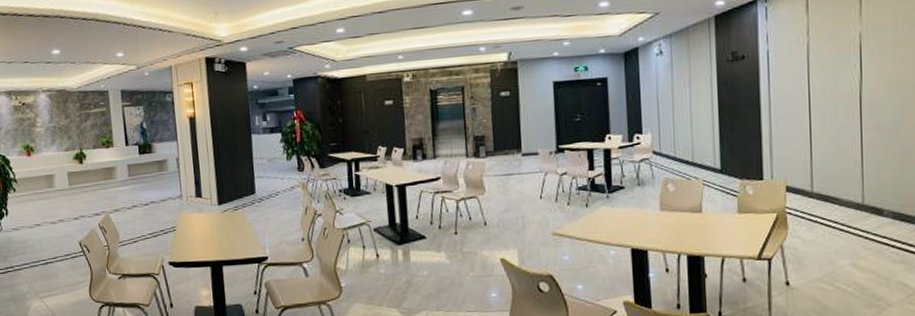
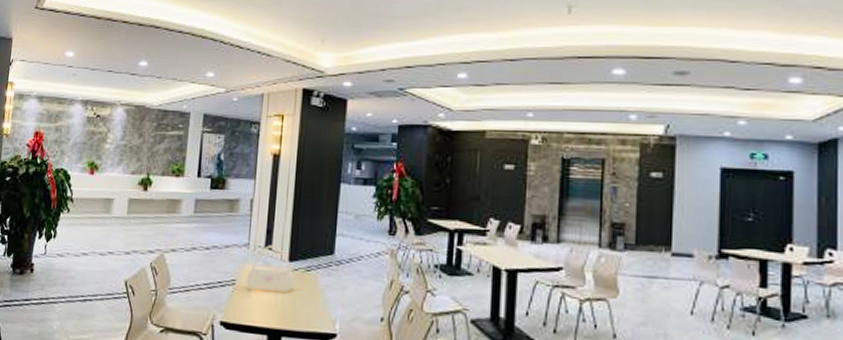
handbag: none [184,193,227,233] -> present [245,245,296,293]

